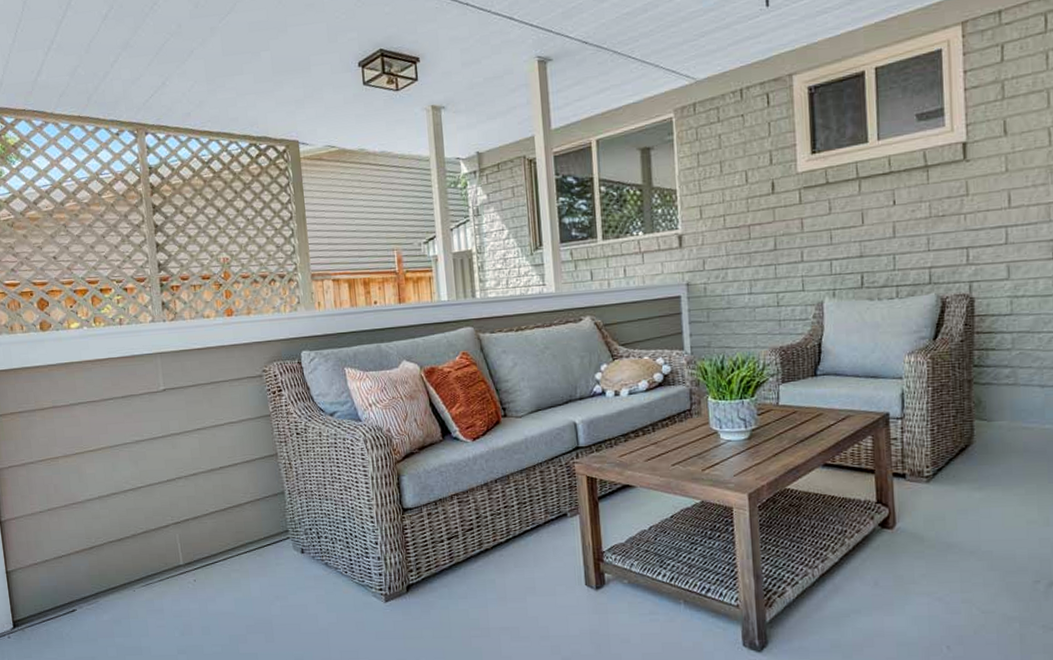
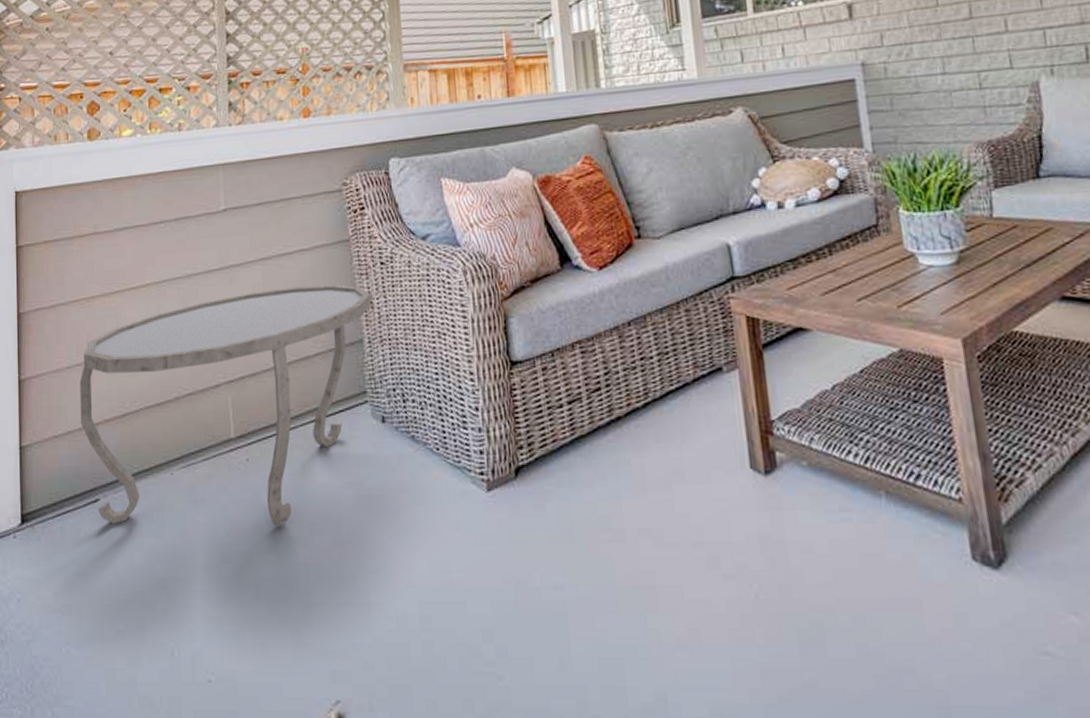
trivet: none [51,450,291,628] -> present [79,284,372,526]

